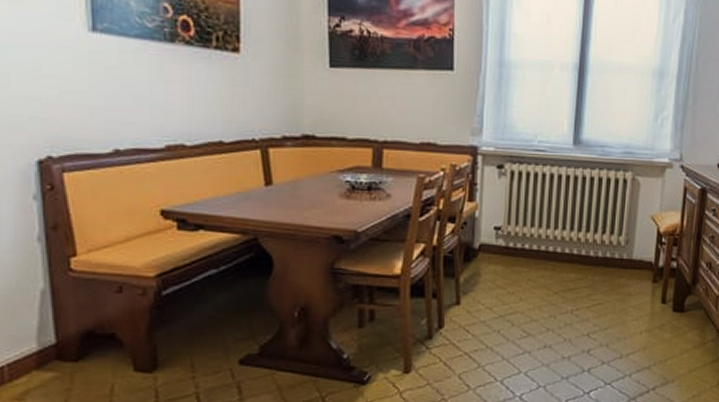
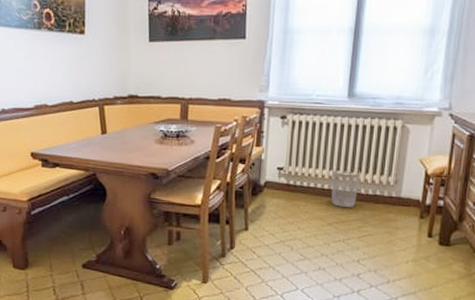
wastebasket: none [556,227,590,272] -> present [331,168,361,207]

